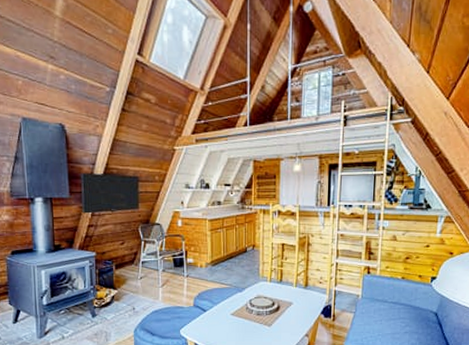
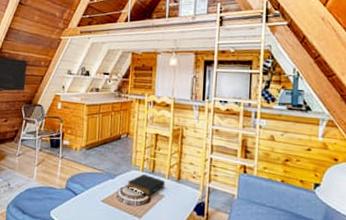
hardback book: none [255,284,293,304] -> present [127,173,165,196]

